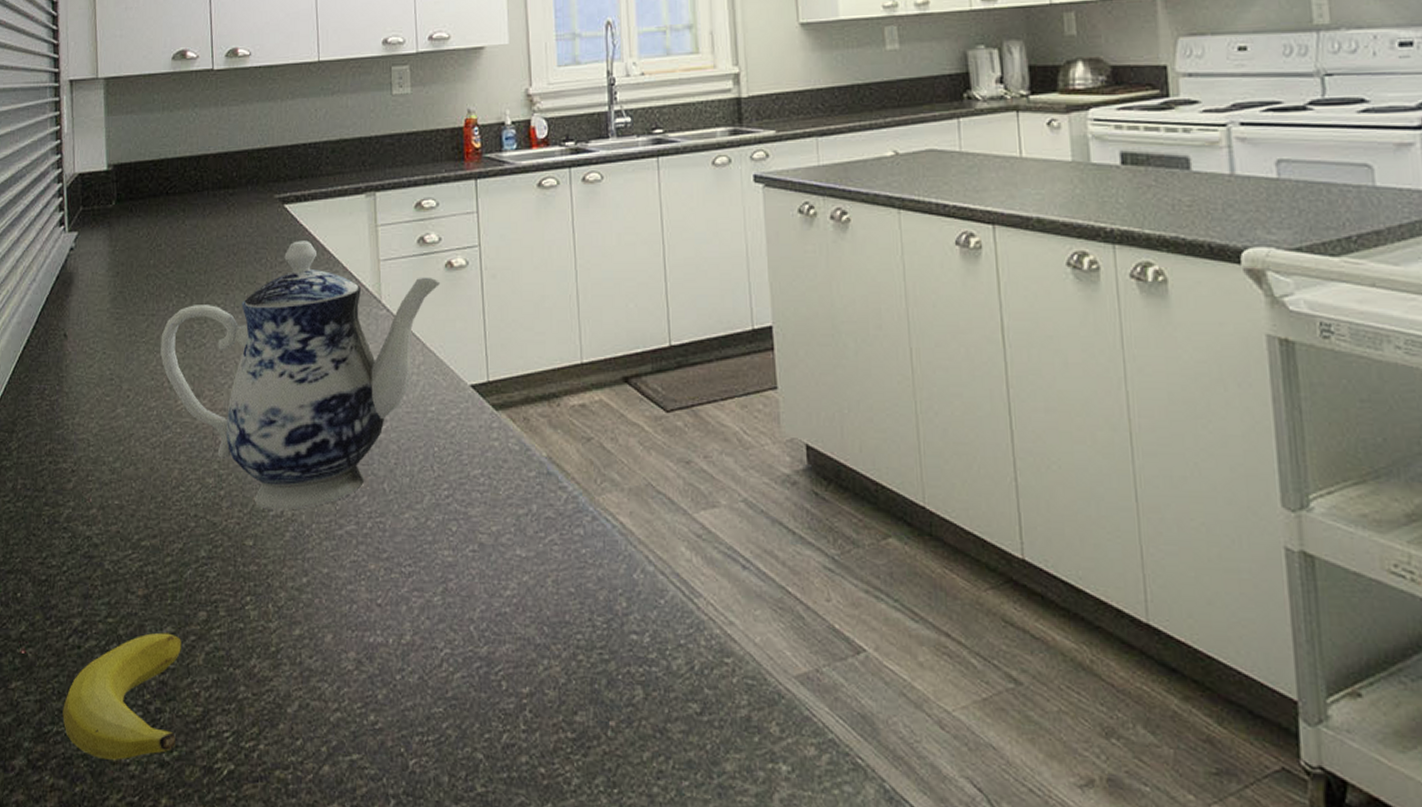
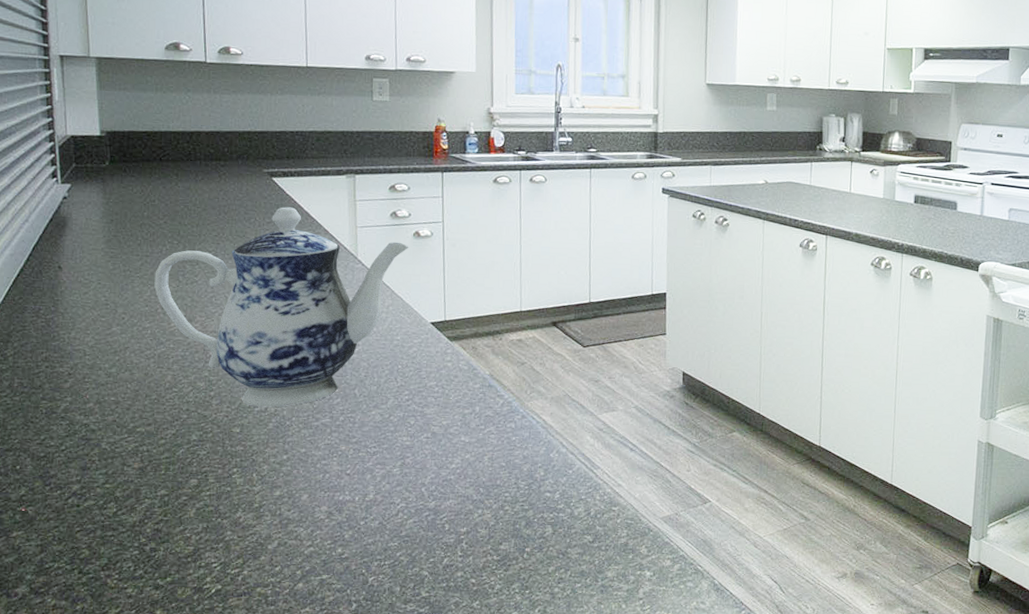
banana: present [62,632,181,760] -> none [63,494,174,586]

